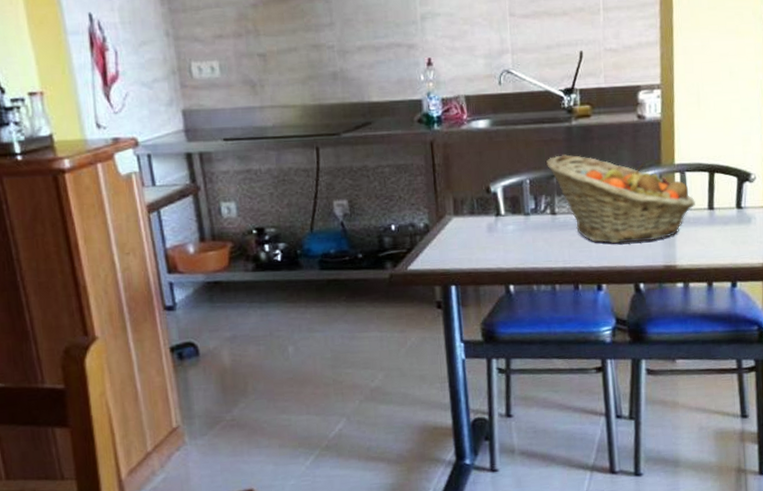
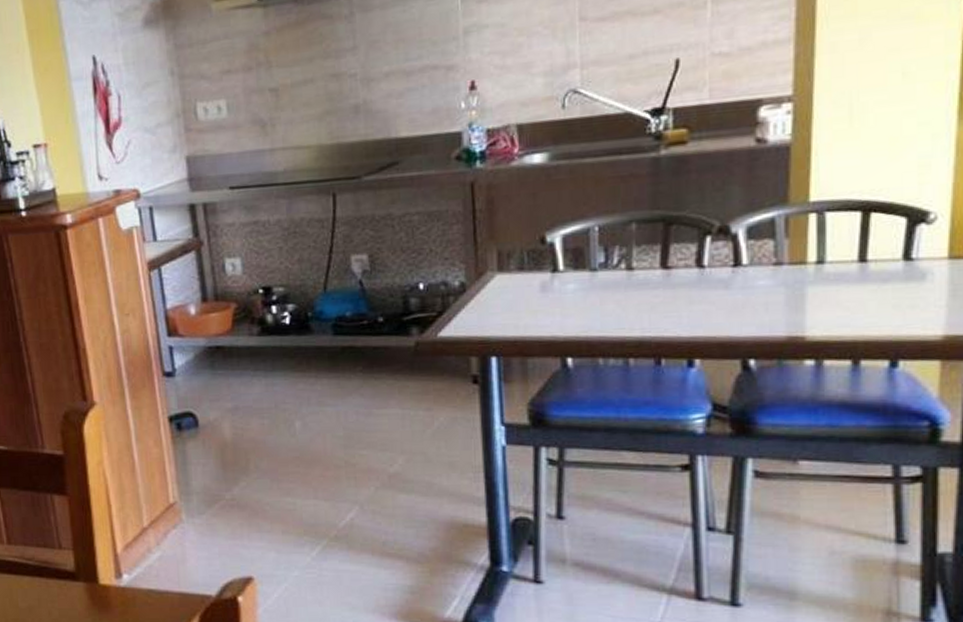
fruit basket: present [546,154,695,244] -> none [623,193,839,307]

